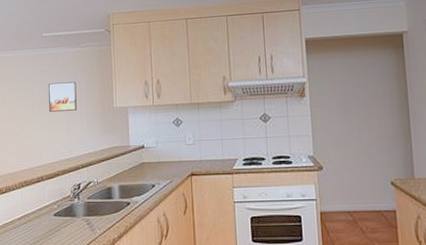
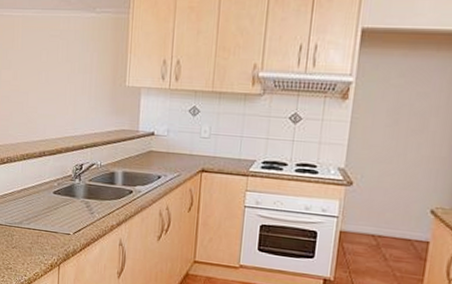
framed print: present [48,82,77,112] -> none [56,51,87,85]

